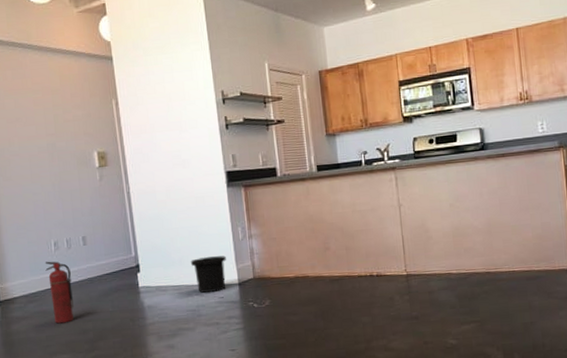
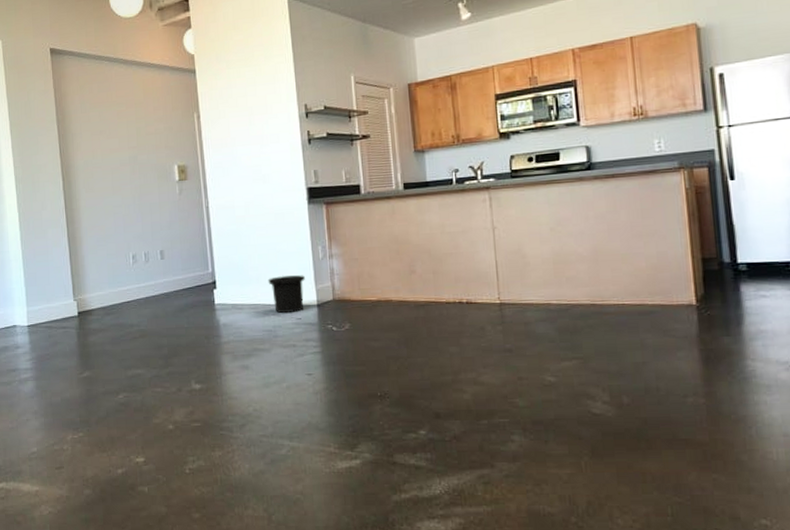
fire extinguisher: present [45,261,74,324] -> none [123,274,150,338]

